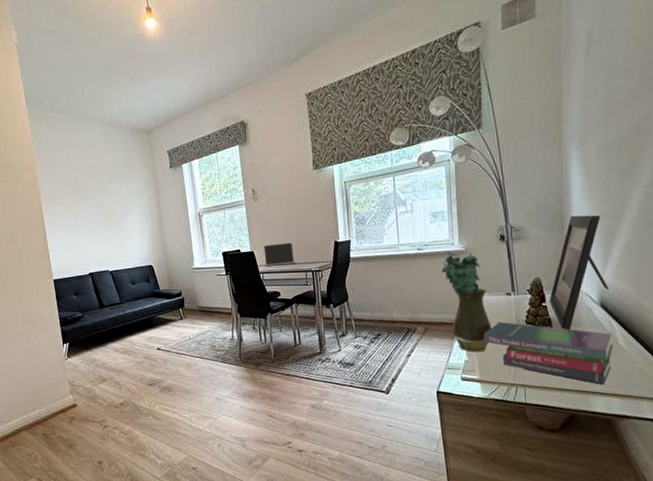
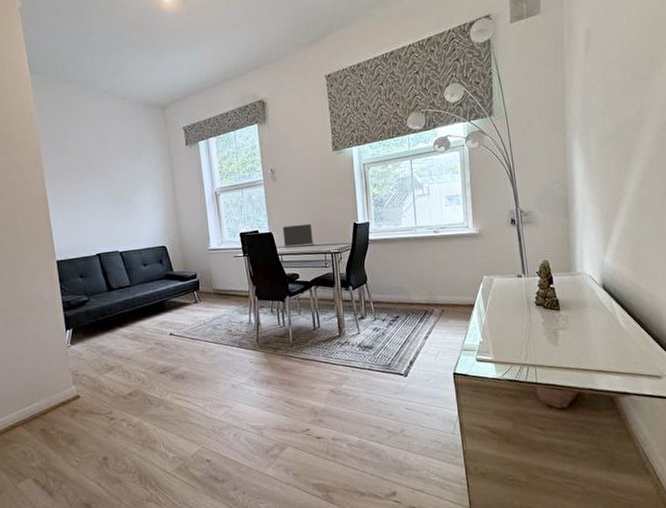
vase: present [442,252,492,352] -> none [457,234,504,333]
books: present [483,321,614,384] -> none [496,303,615,363]
picture frame: present [549,215,609,331] -> none [556,201,610,311]

